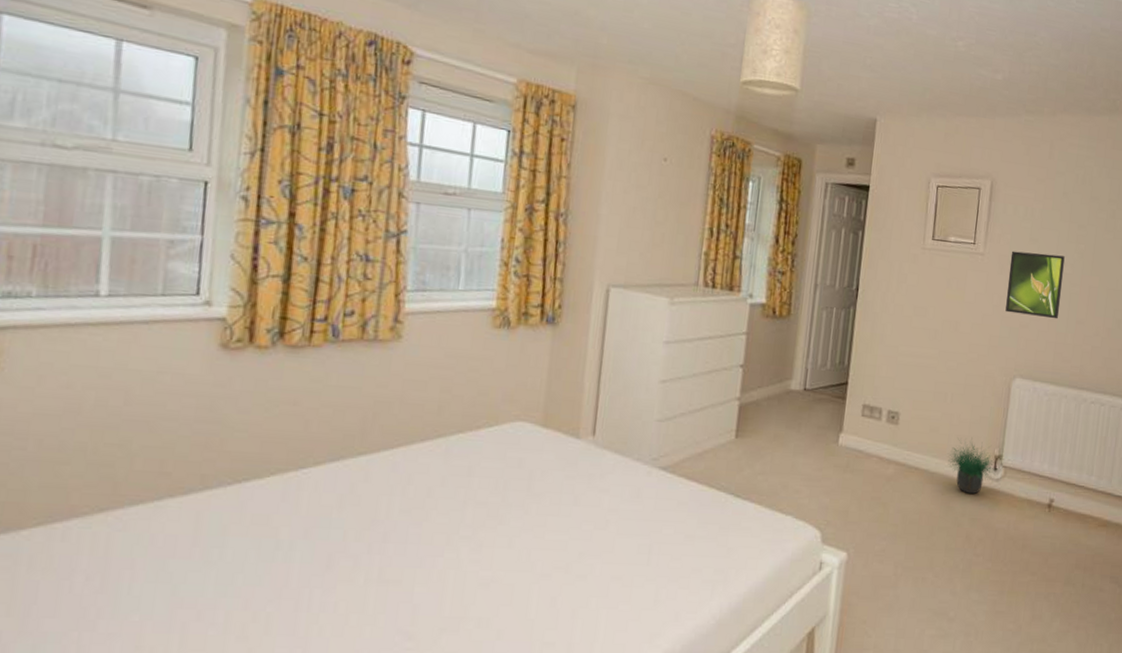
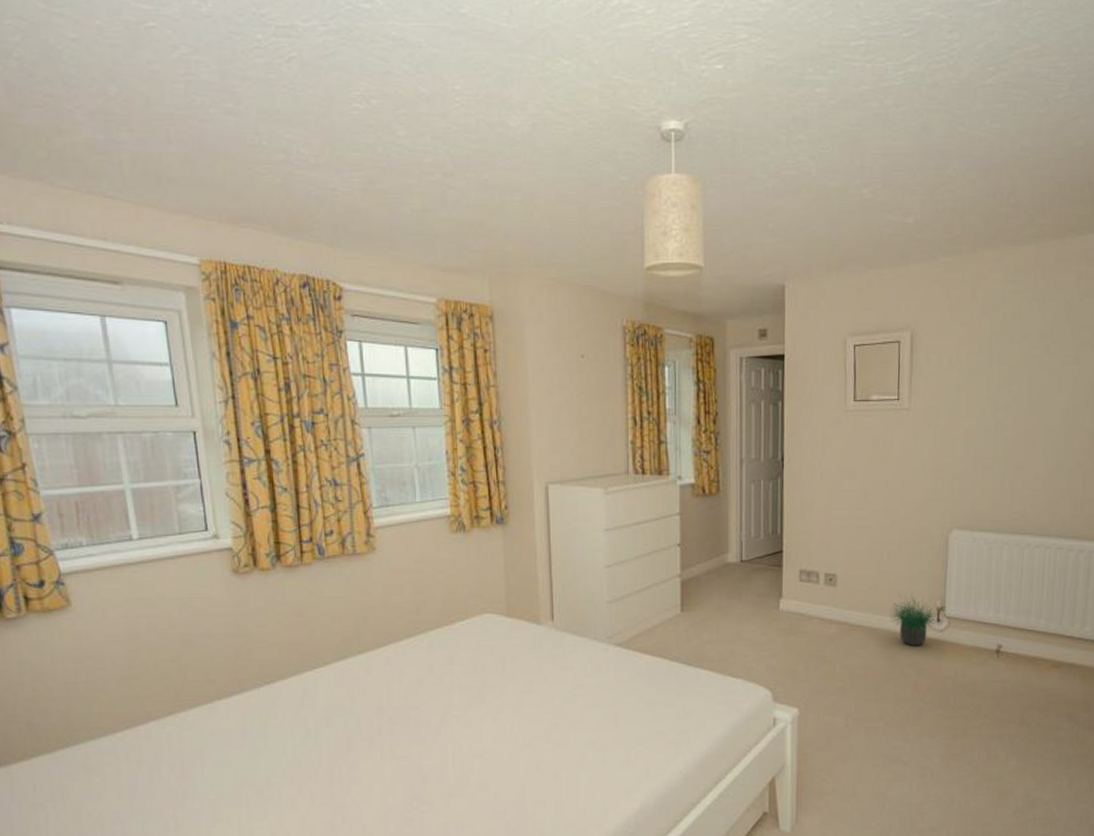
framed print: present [1005,251,1065,319] -> none [936,400,997,466]

